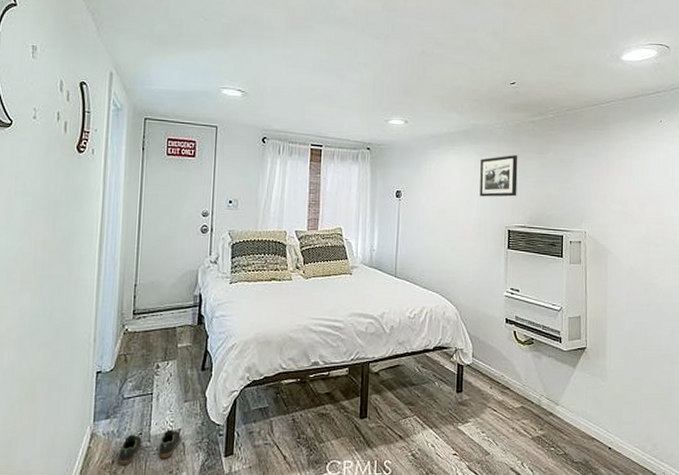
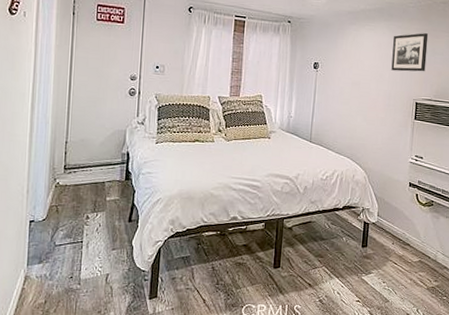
shoe: present [119,429,181,466] -> none [51,274,109,305]

